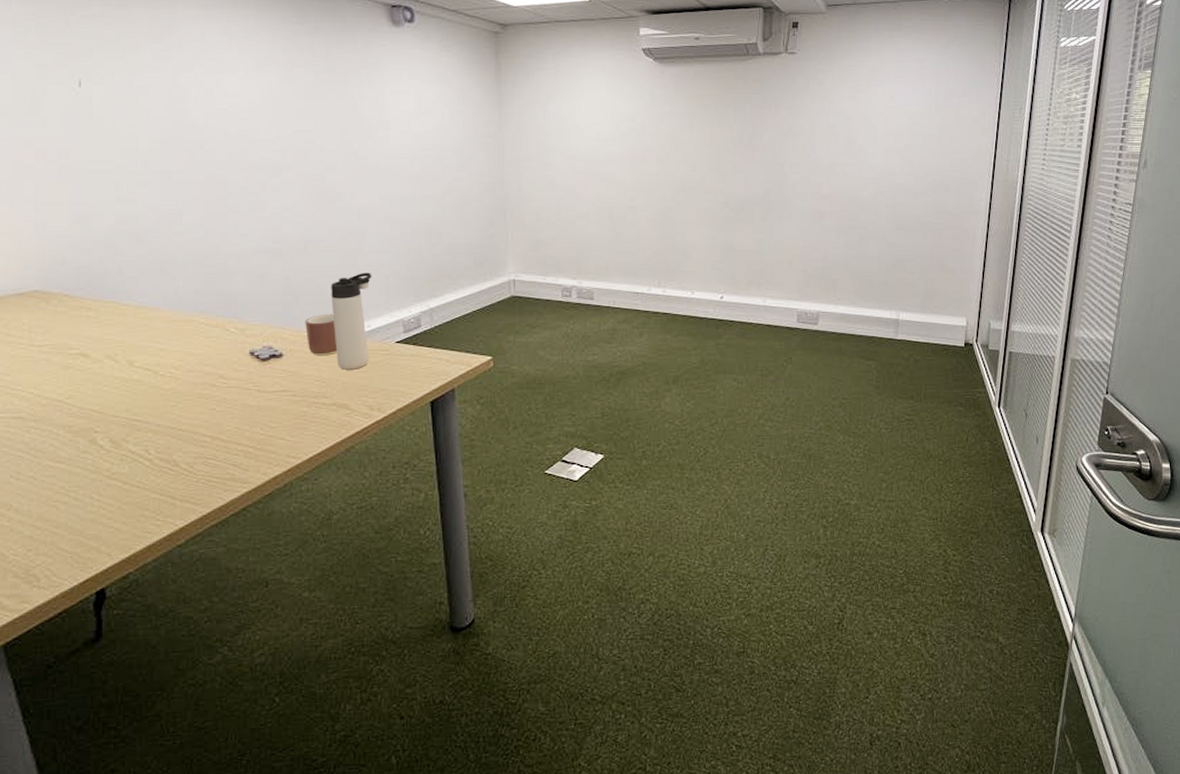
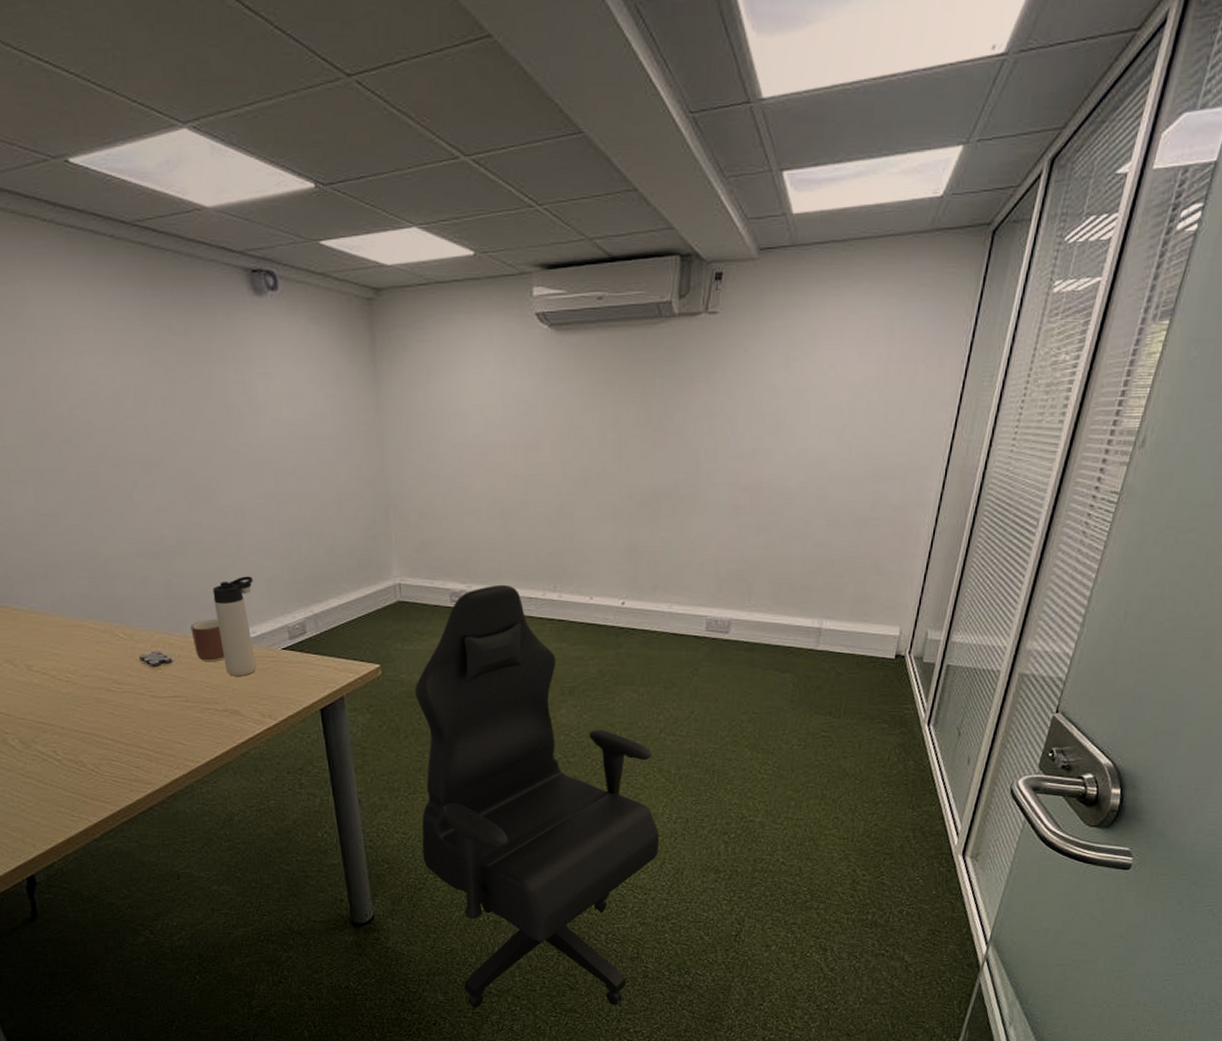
office chair: none [525,280,761,719] -> present [414,584,659,1009]

